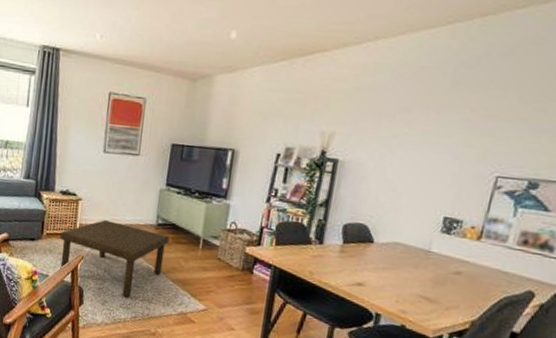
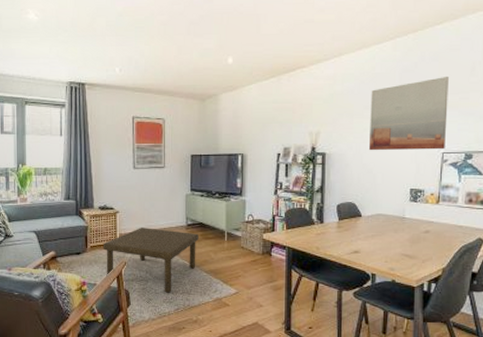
wall art: none [395,77,523,173] -> present [368,76,449,151]

